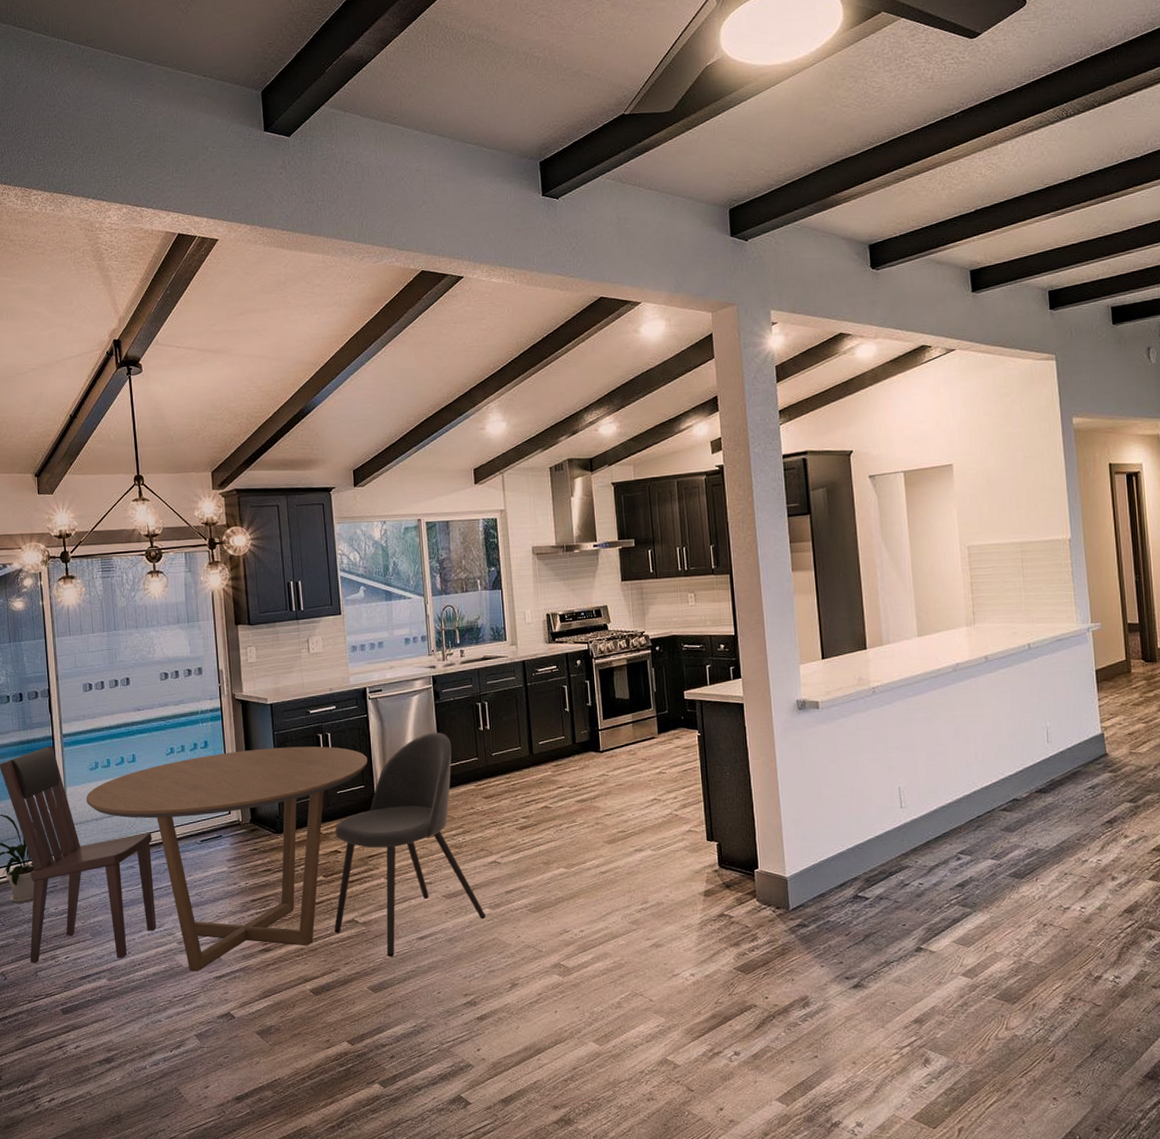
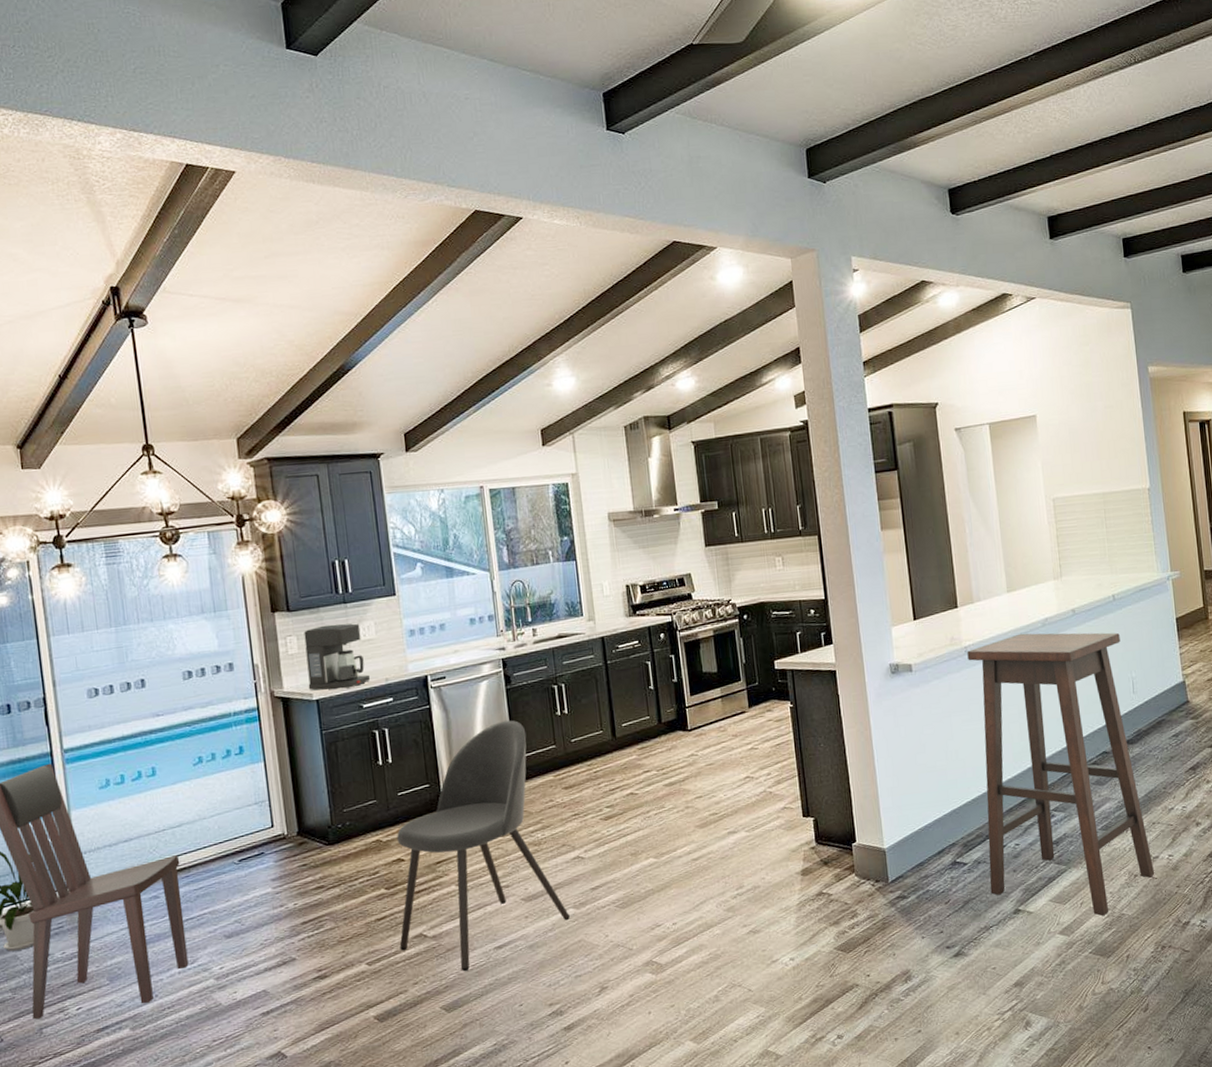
dining table: present [85,746,368,972] -> none [95,743,432,1010]
coffee maker: none [261,638,316,696] -> present [304,623,370,690]
bar stool: none [875,677,1066,962] -> present [967,632,1155,916]

